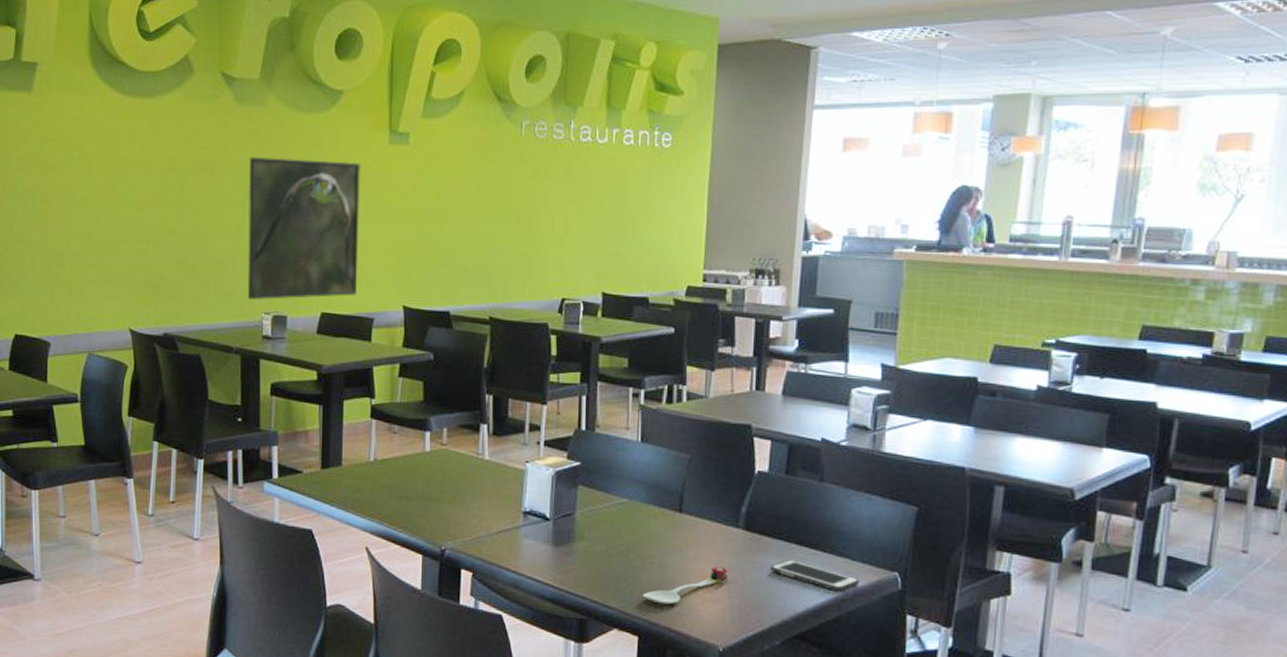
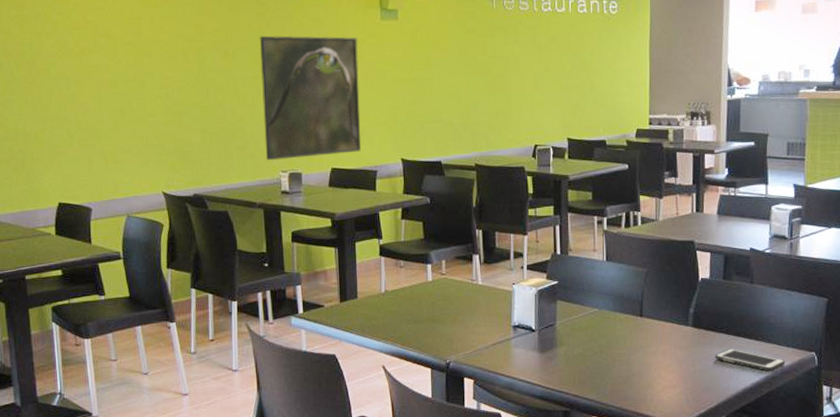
spoon: present [642,566,730,605] -> none [614,358,683,393]

